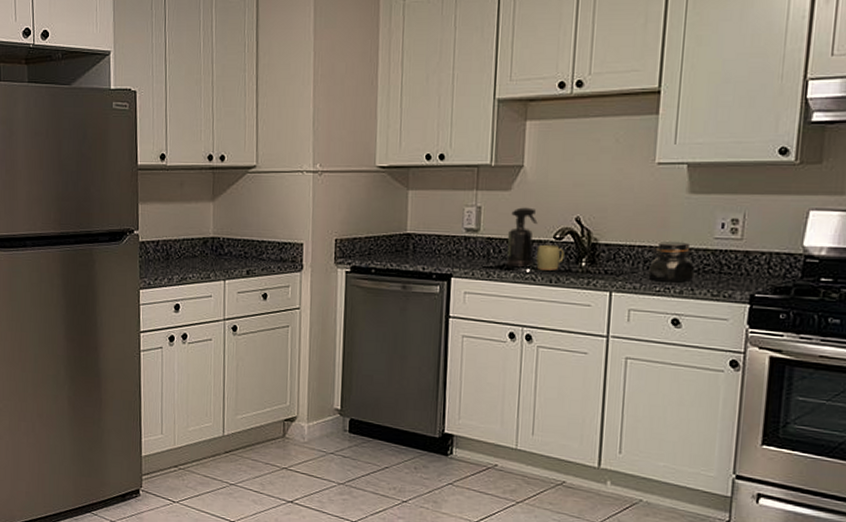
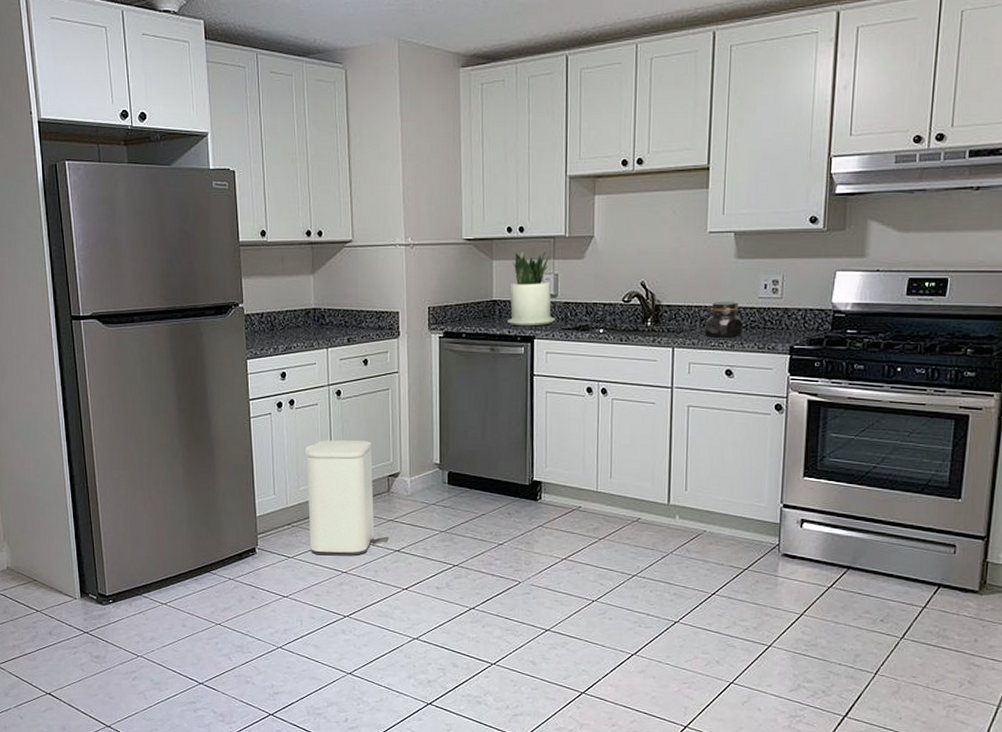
pedal bin: none [196,378,283,505] -> present [305,439,390,556]
planter: none [421,181,476,264] -> present [506,251,555,327]
spray bottle: present [506,207,538,268] -> none [582,274,608,329]
mug: present [536,244,565,271] -> none [608,307,632,330]

